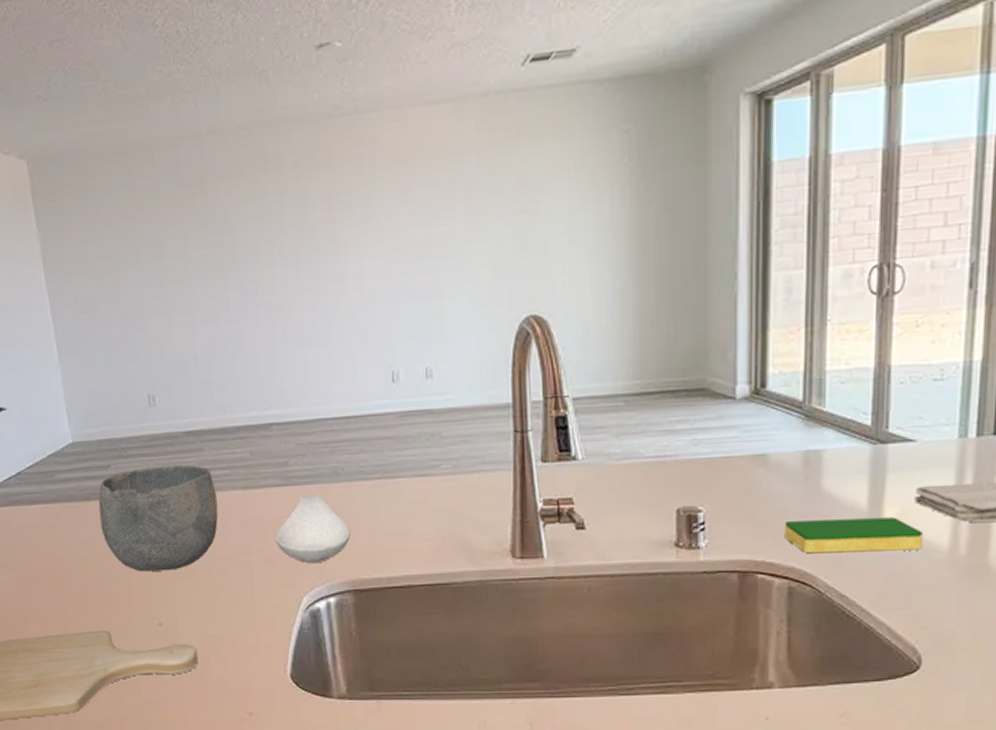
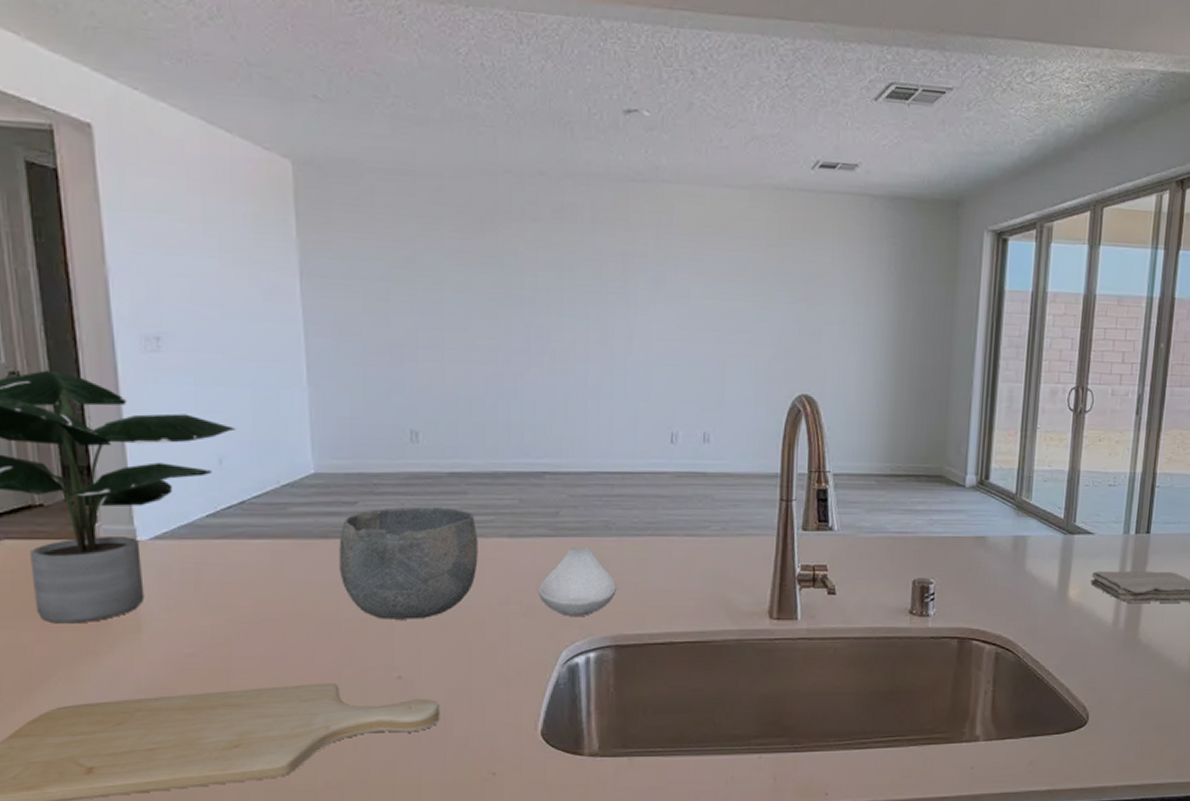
dish sponge: present [784,517,922,554] -> none [995,596,1095,624]

